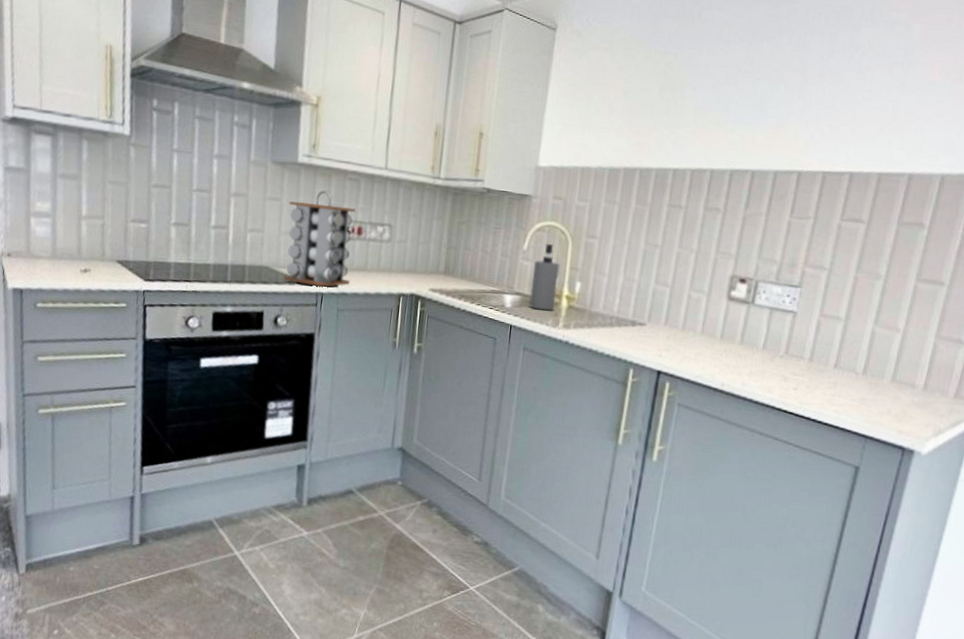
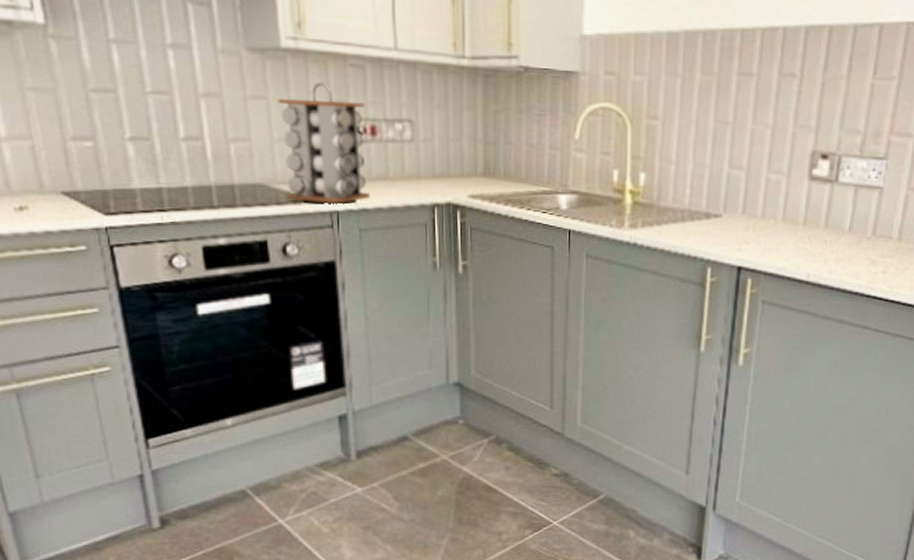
soap dispenser: present [529,244,560,311] -> none [585,130,619,210]

